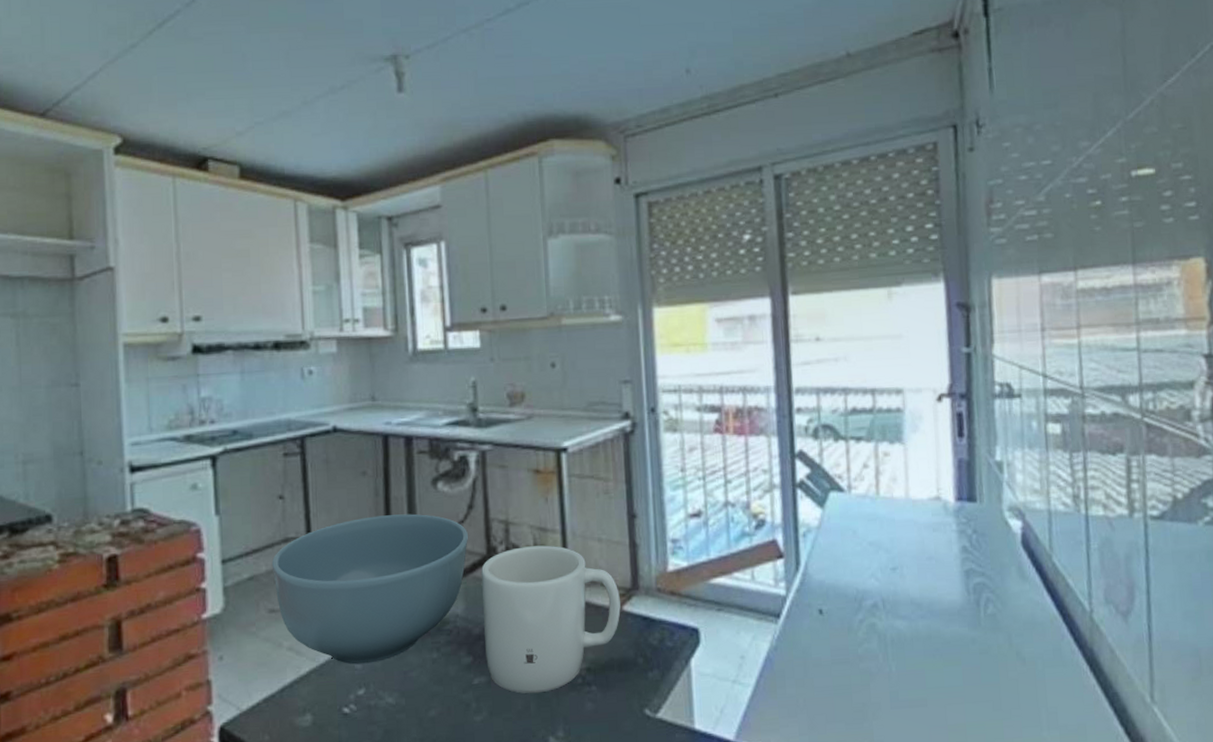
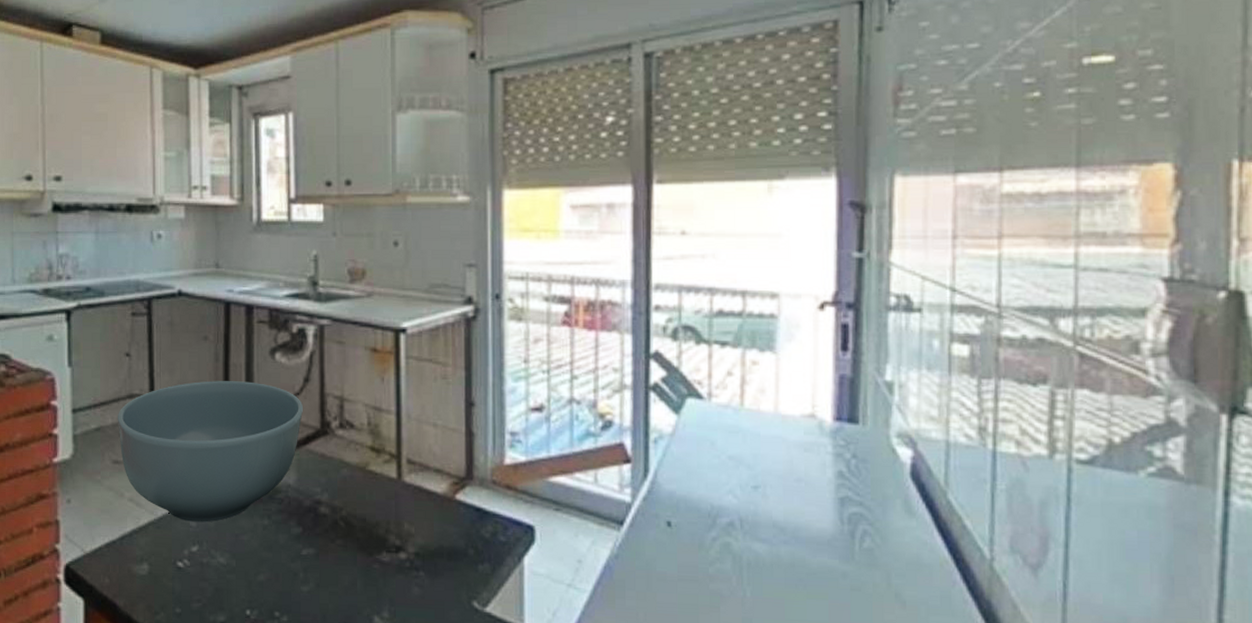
mug: present [481,545,621,694] -> none [314,424,453,572]

